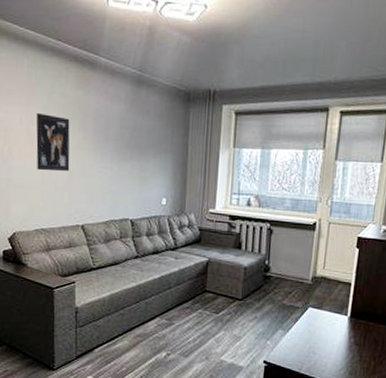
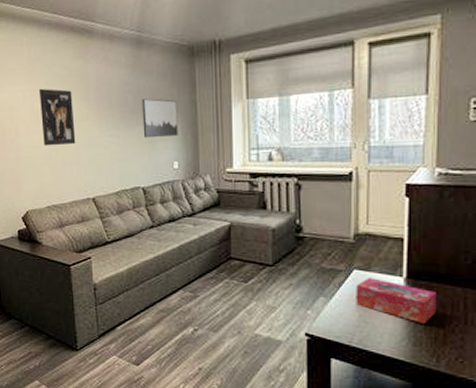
wall art: none [136,136,171,174] -> present [142,98,178,137]
tissue box: none [308,315,372,356] -> present [356,278,436,324]

